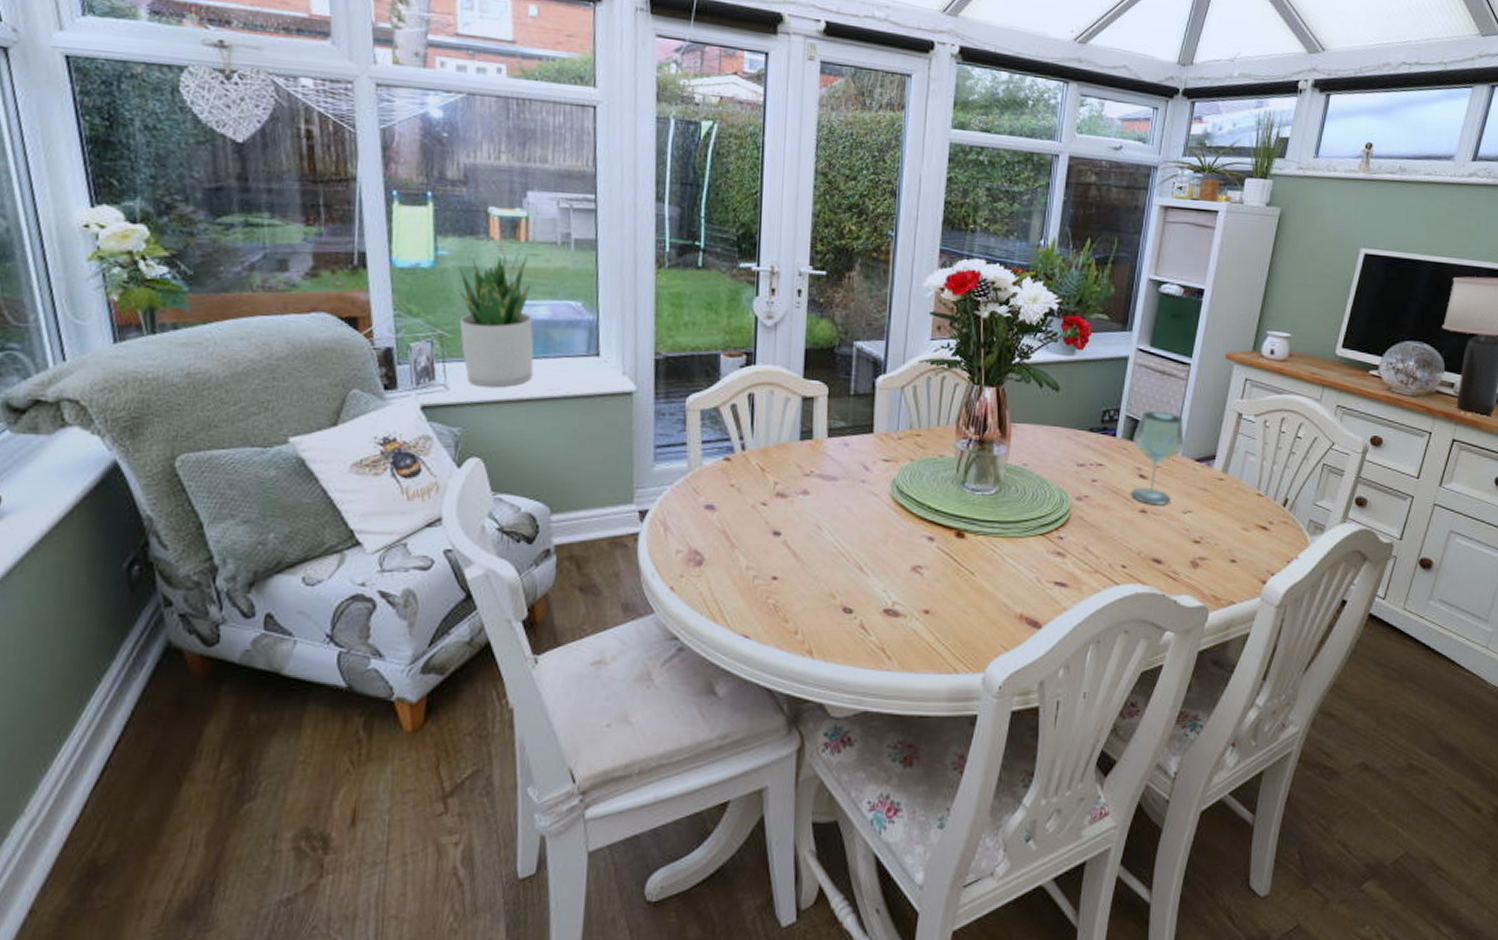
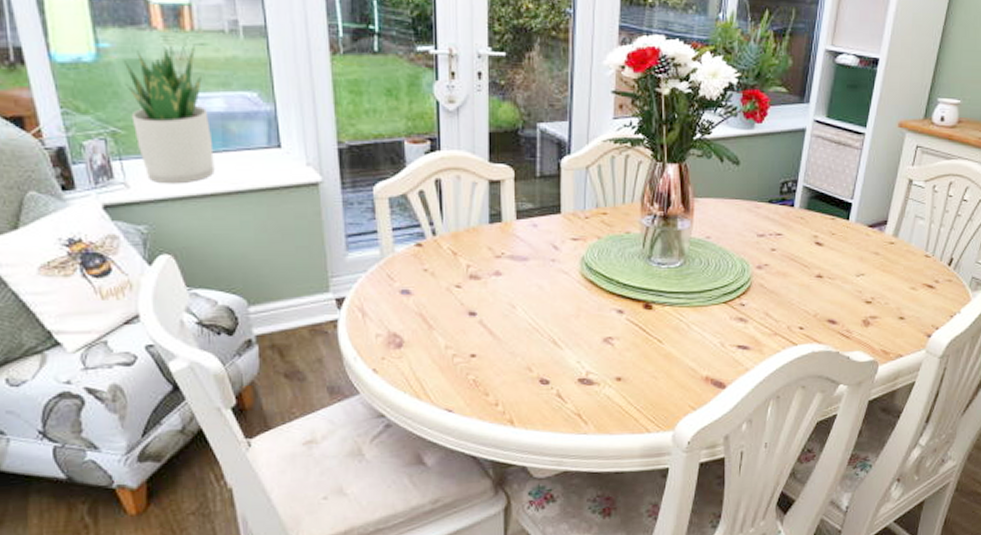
wine glass: present [1130,411,1185,505] -> none [807,181,859,270]

